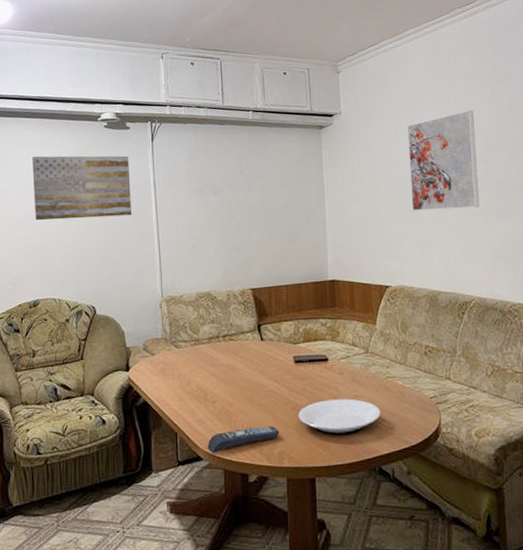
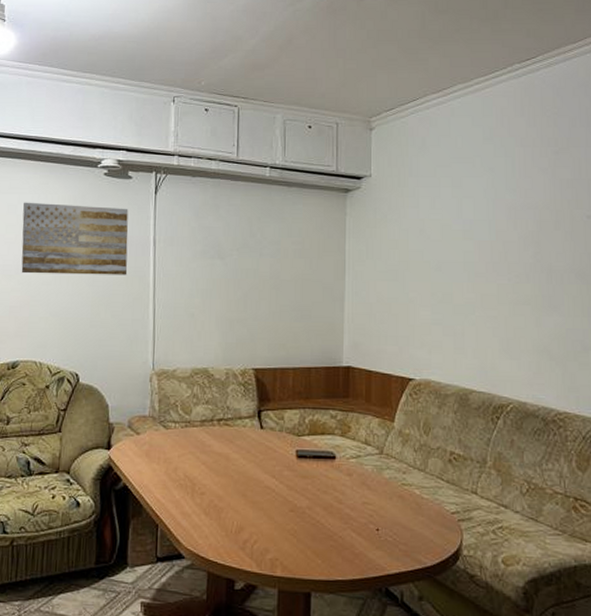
remote control: present [207,425,280,453] -> none [190,527,274,552]
plate: present [298,398,381,436] -> none [297,504,393,547]
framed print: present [407,110,480,211] -> none [446,182,527,296]

